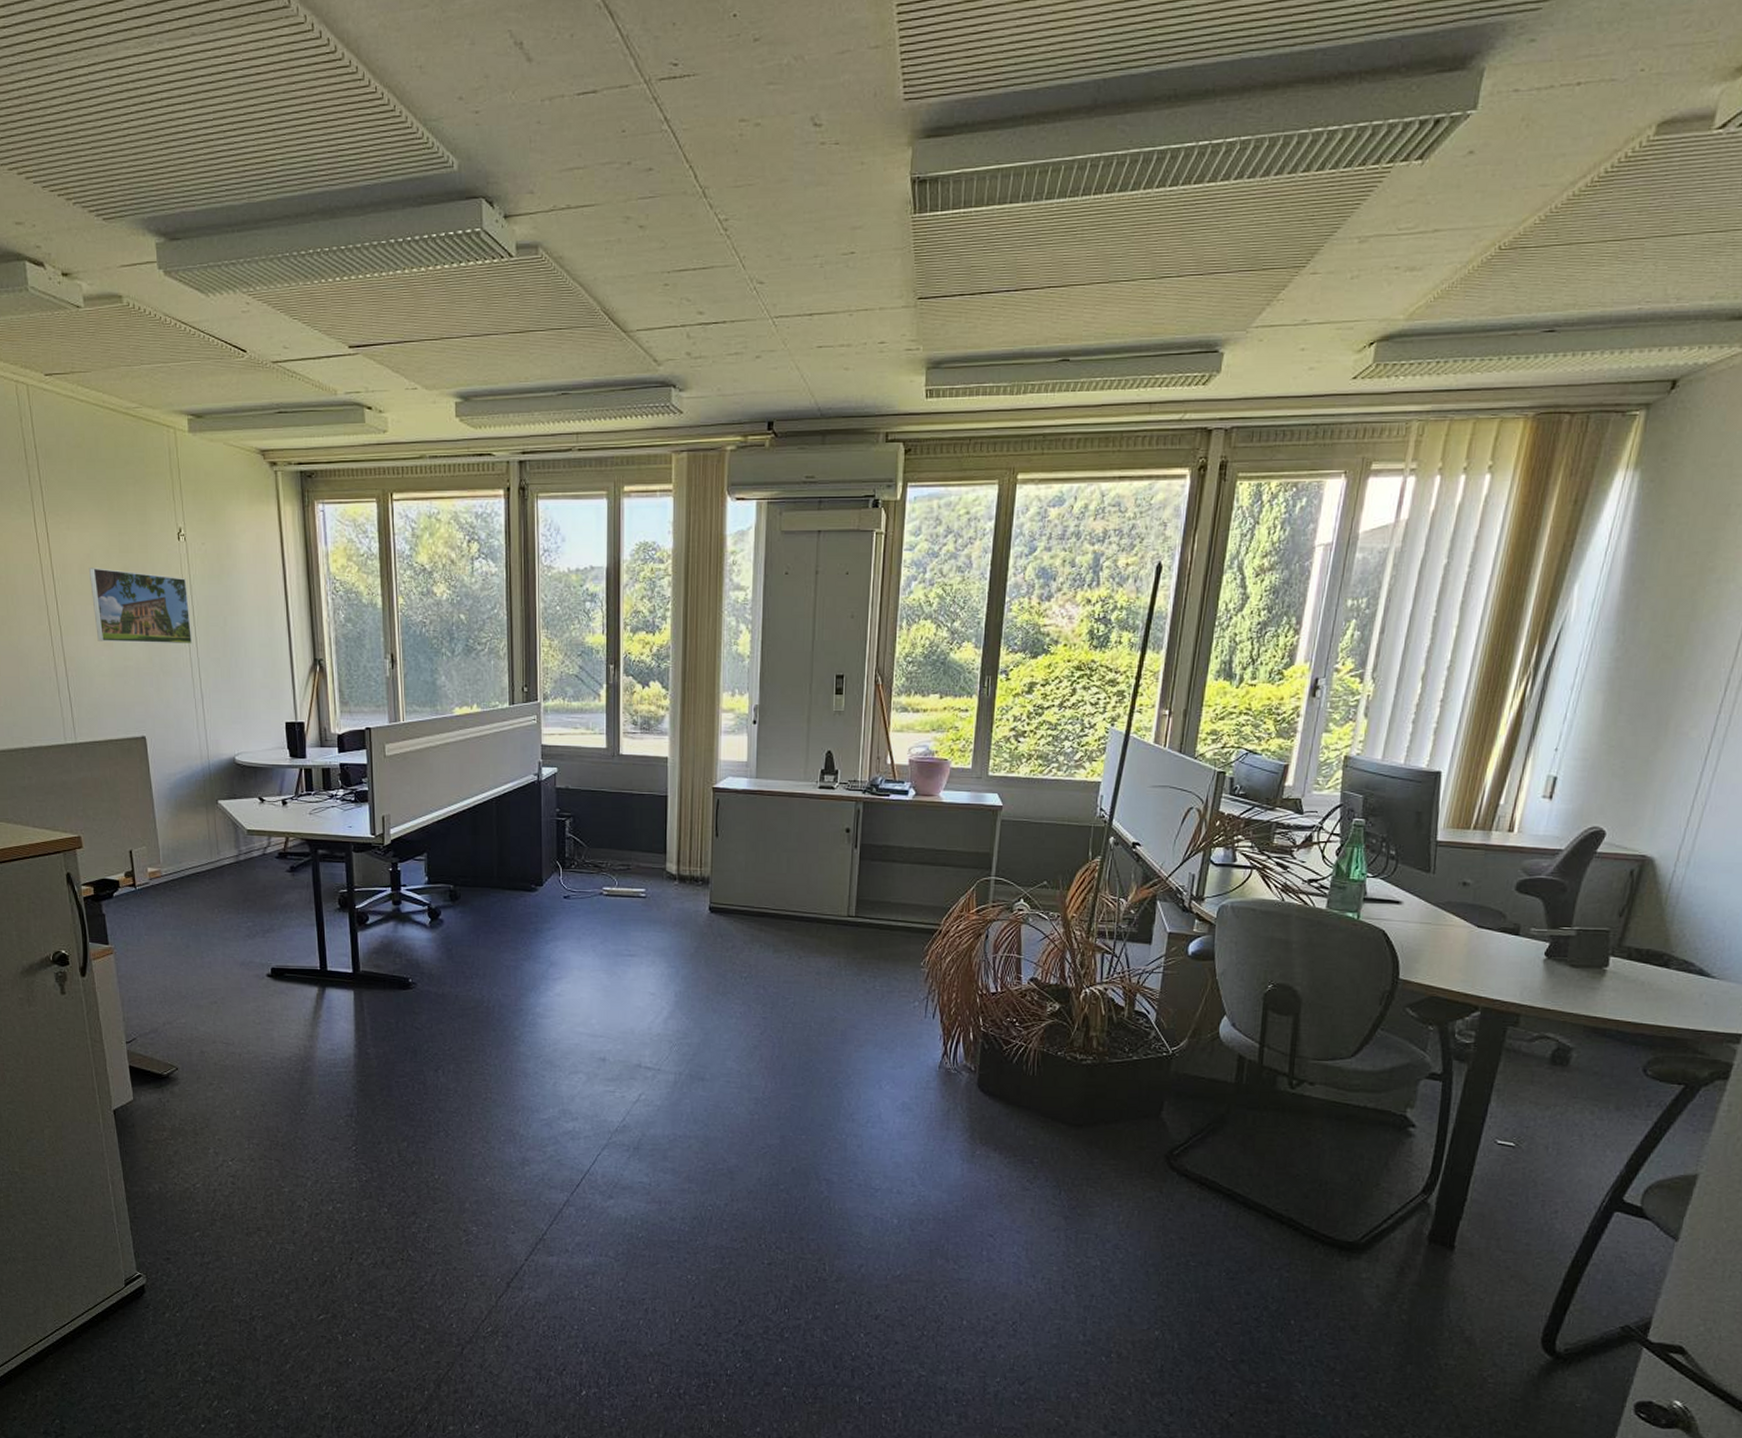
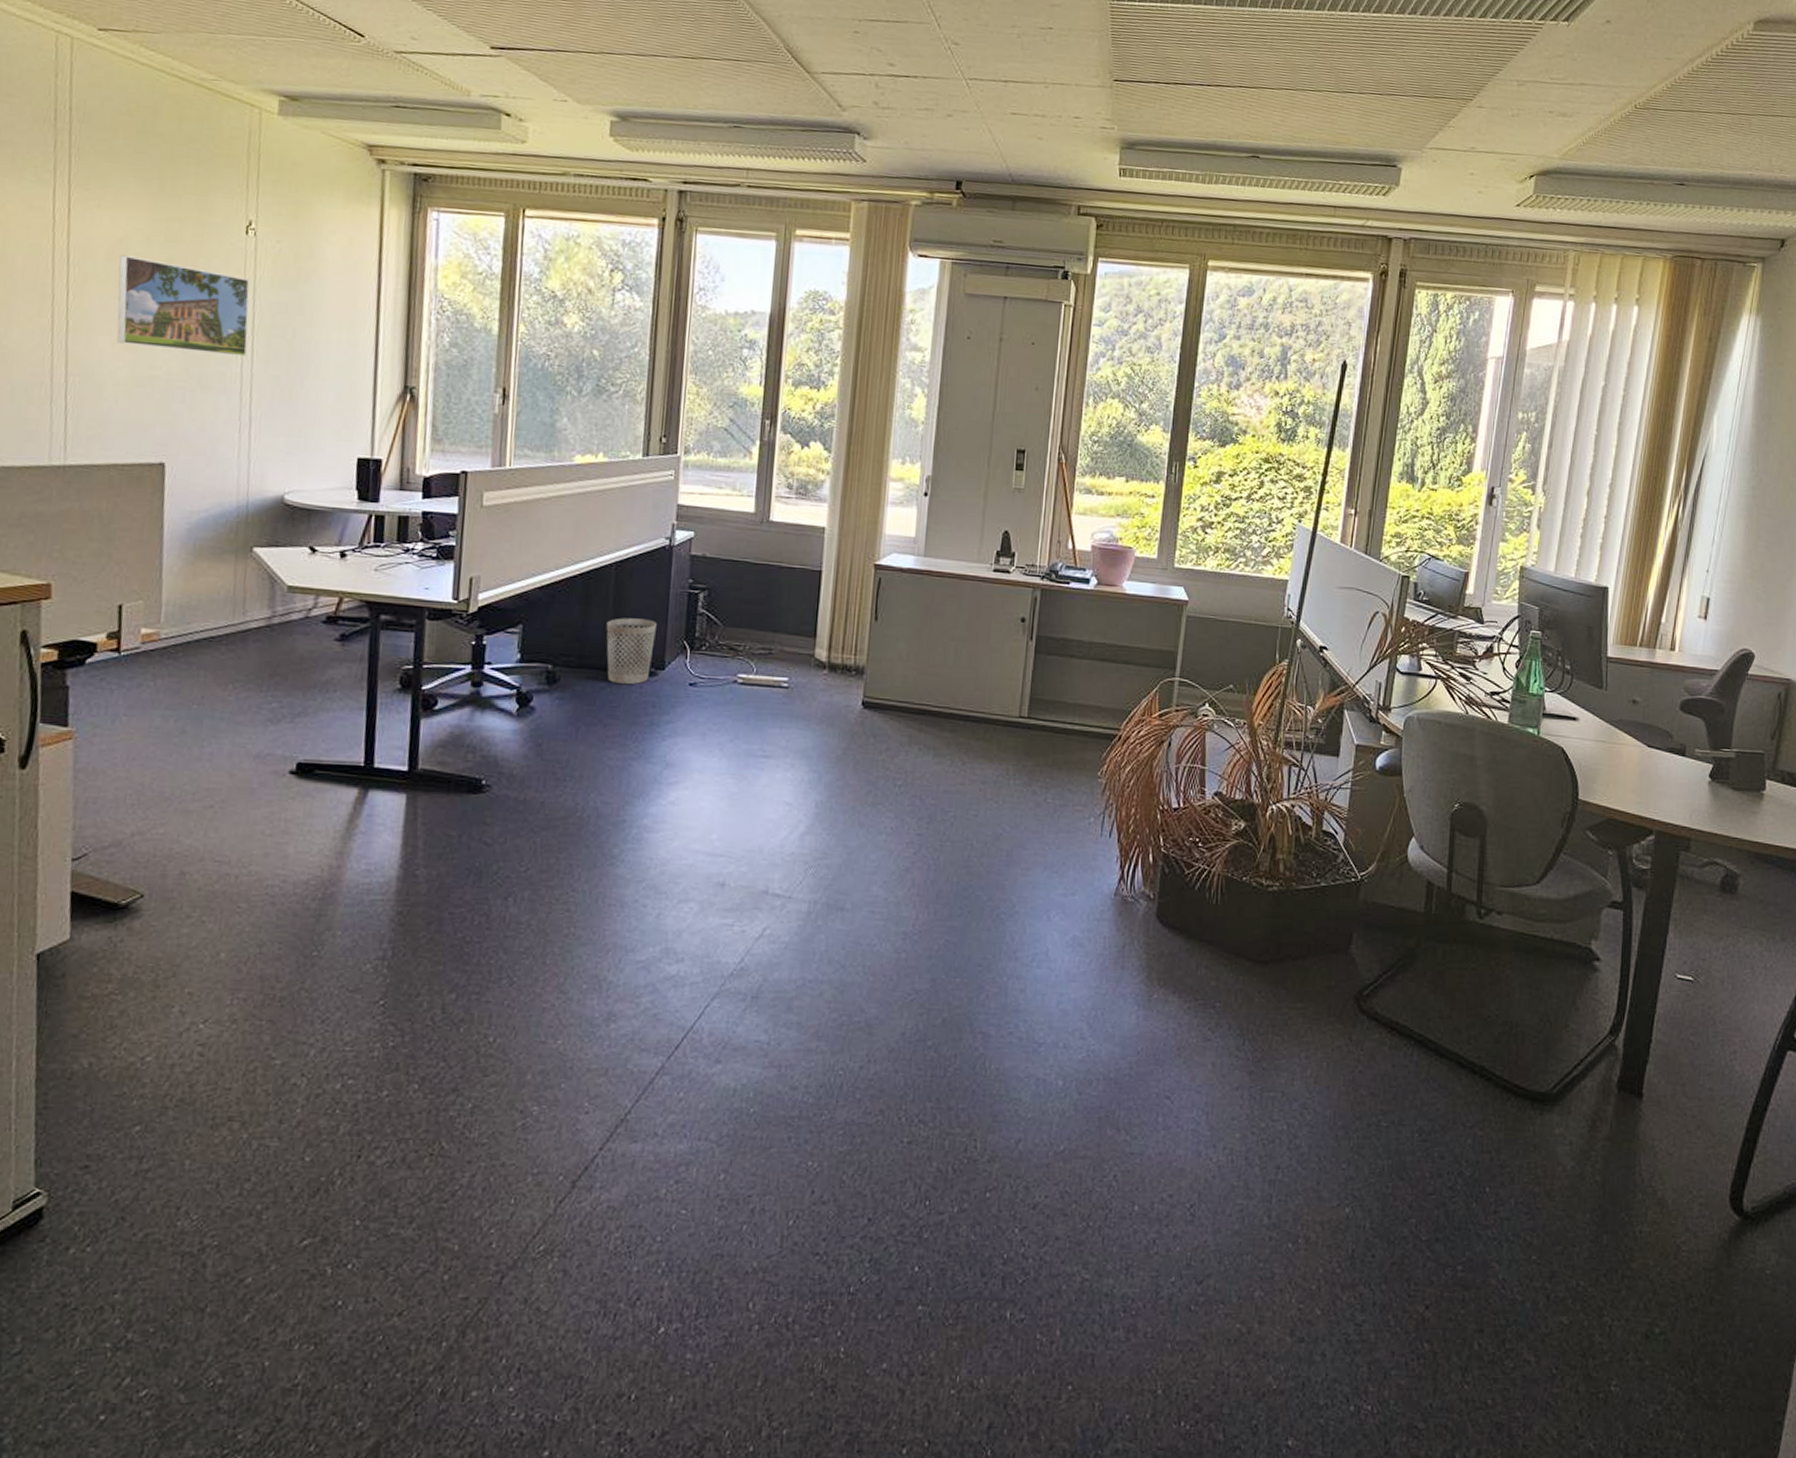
wastebasket: none [493,844,533,898] -> present [606,617,656,684]

